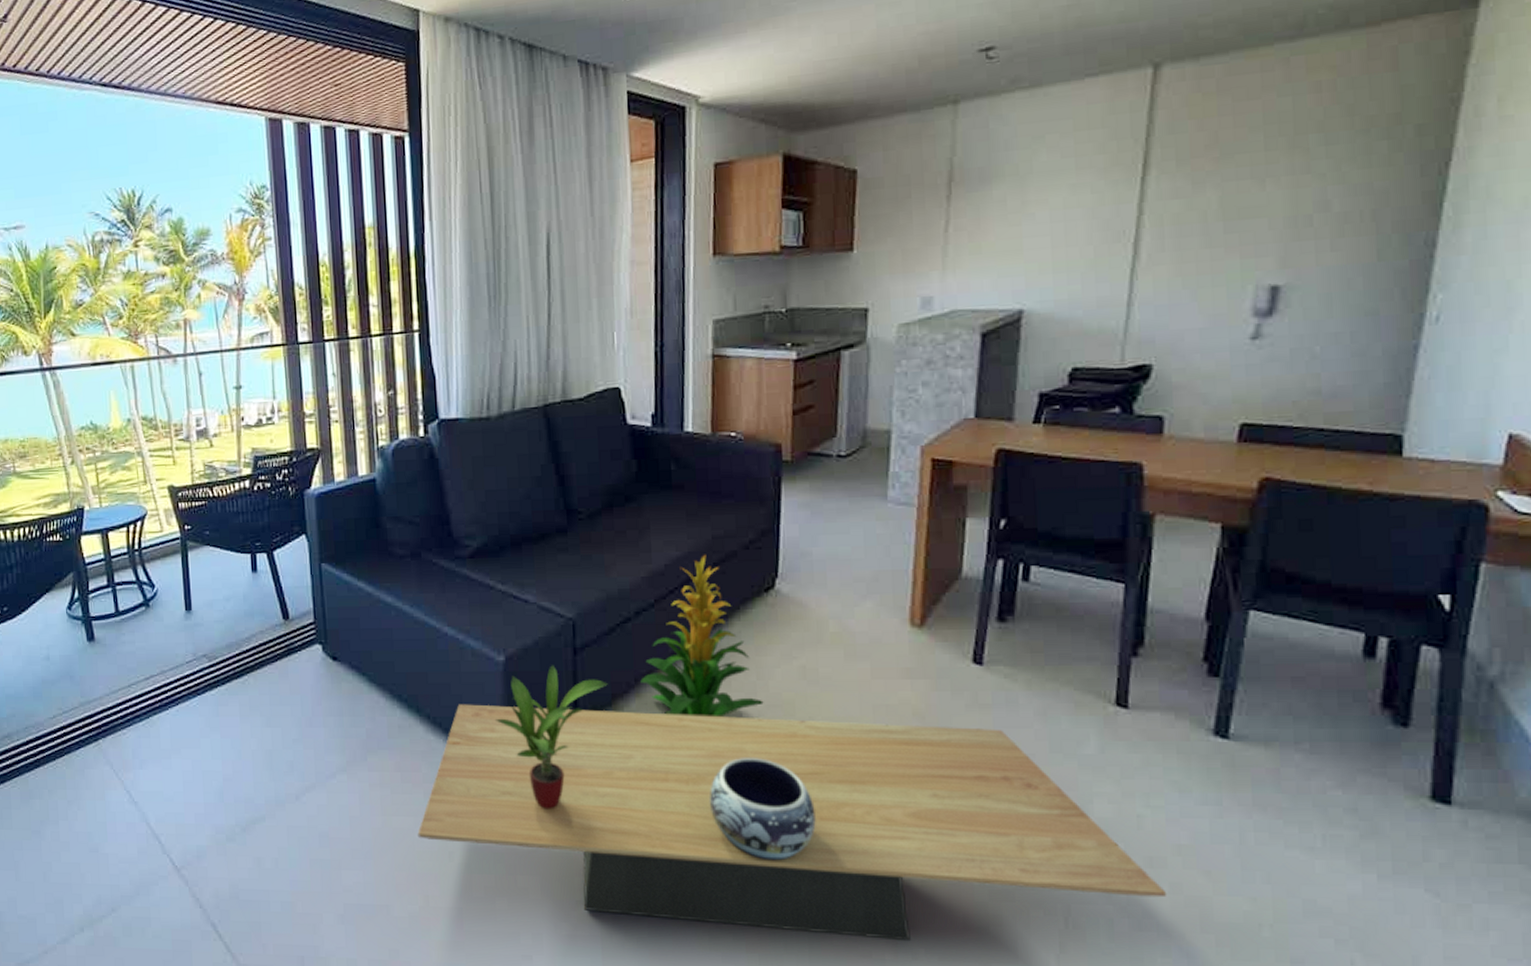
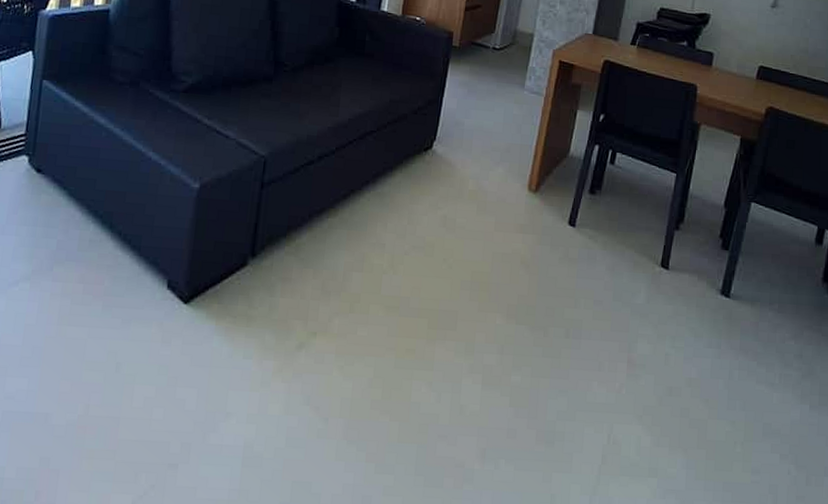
coffee table: present [417,704,1167,940] -> none [89,224,679,452]
potted plant: present [494,665,608,809] -> none [181,196,286,327]
indoor plant: present [640,554,764,718] -> none [313,114,410,254]
decorative bowl: present [709,758,816,861] -> none [354,290,438,381]

